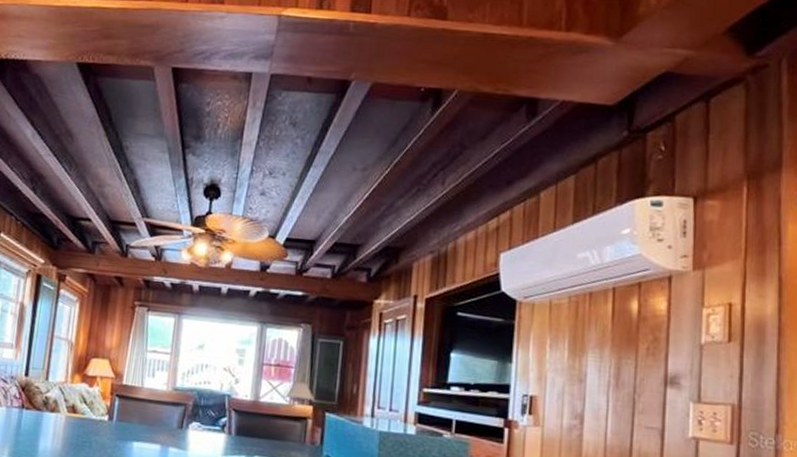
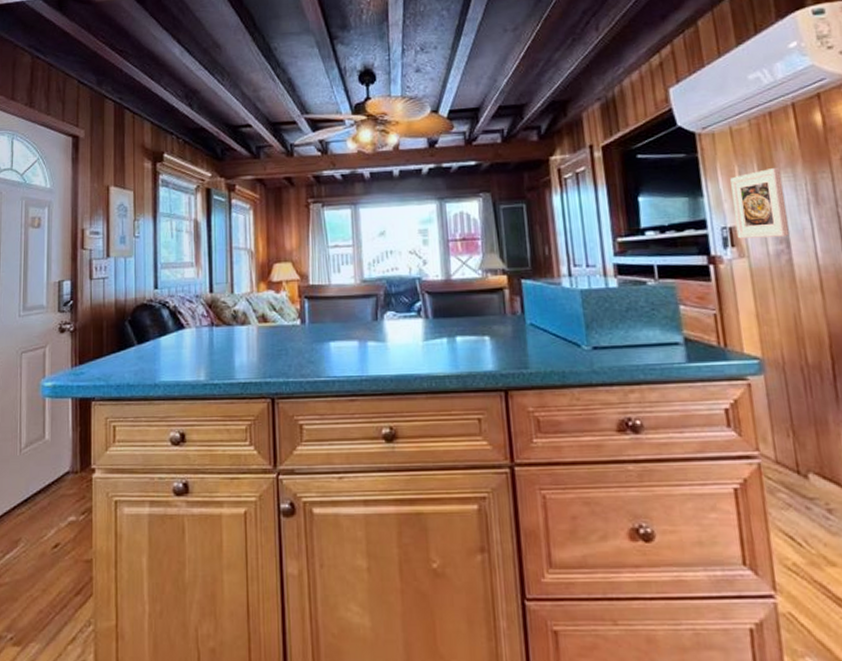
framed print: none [536,346,590,413] -> present [730,168,790,239]

